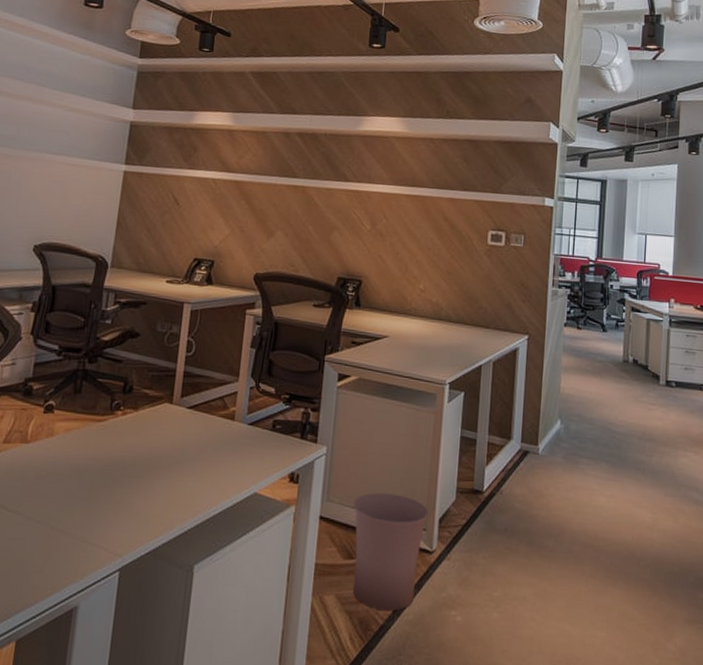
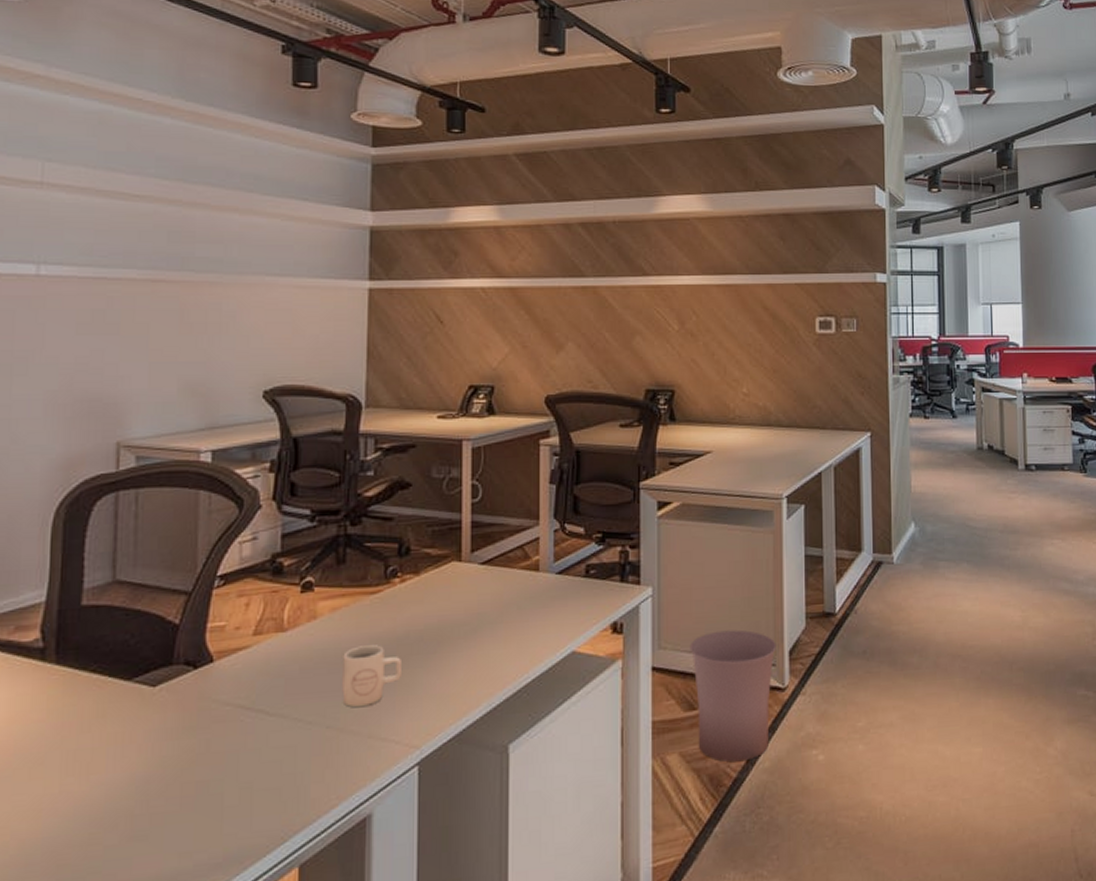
mug: none [66,463,116,515] -> present [342,645,403,708]

